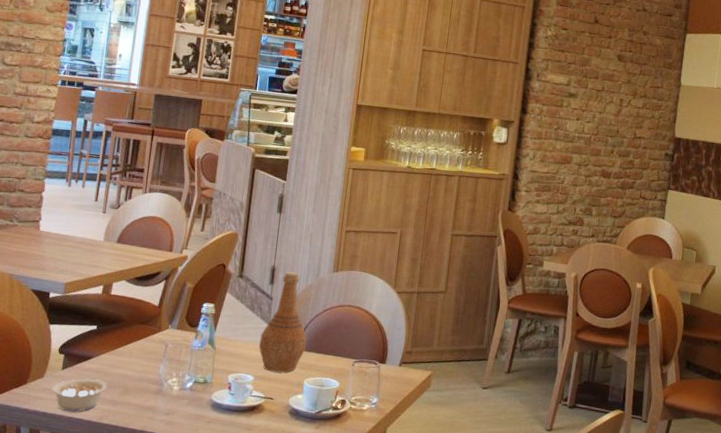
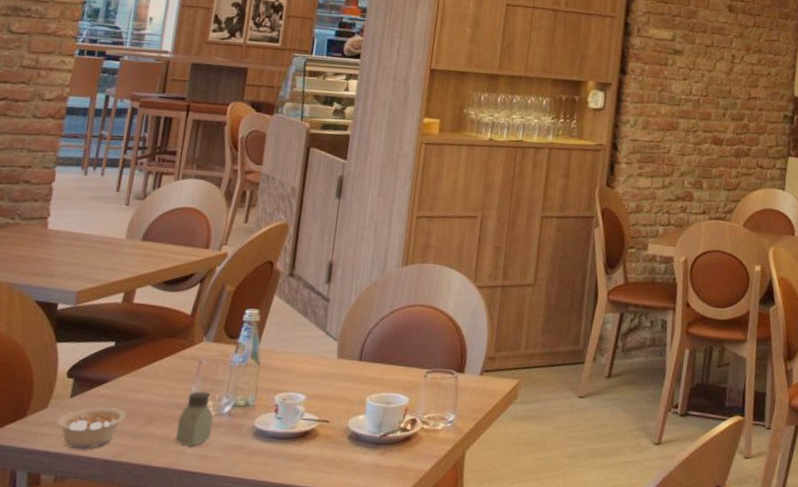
saltshaker: none [147,369,179,413] -> present [175,391,214,446]
vase: present [259,271,307,373] -> none [312,267,370,390]

